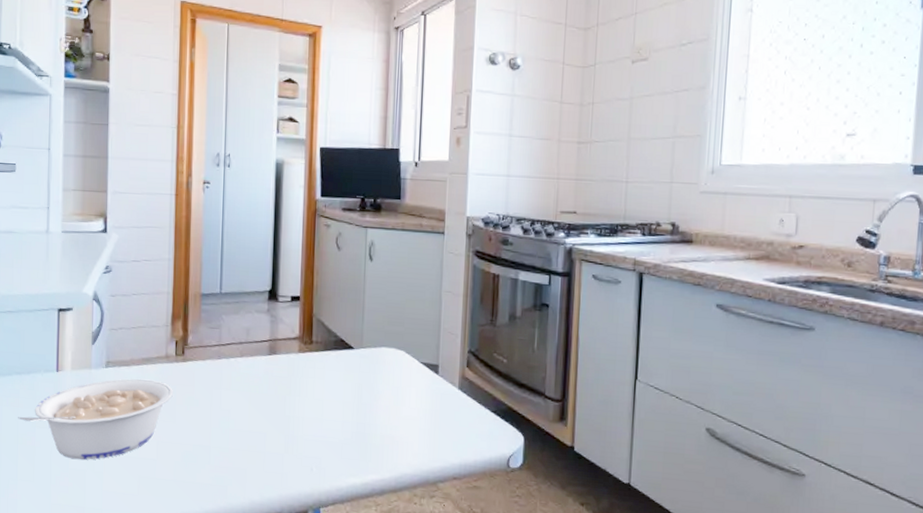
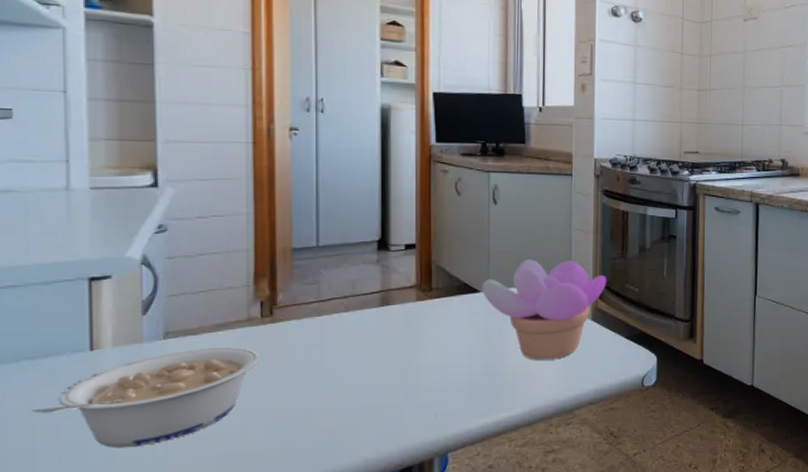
succulent plant: none [356,319,475,426] -> present [482,259,607,360]

